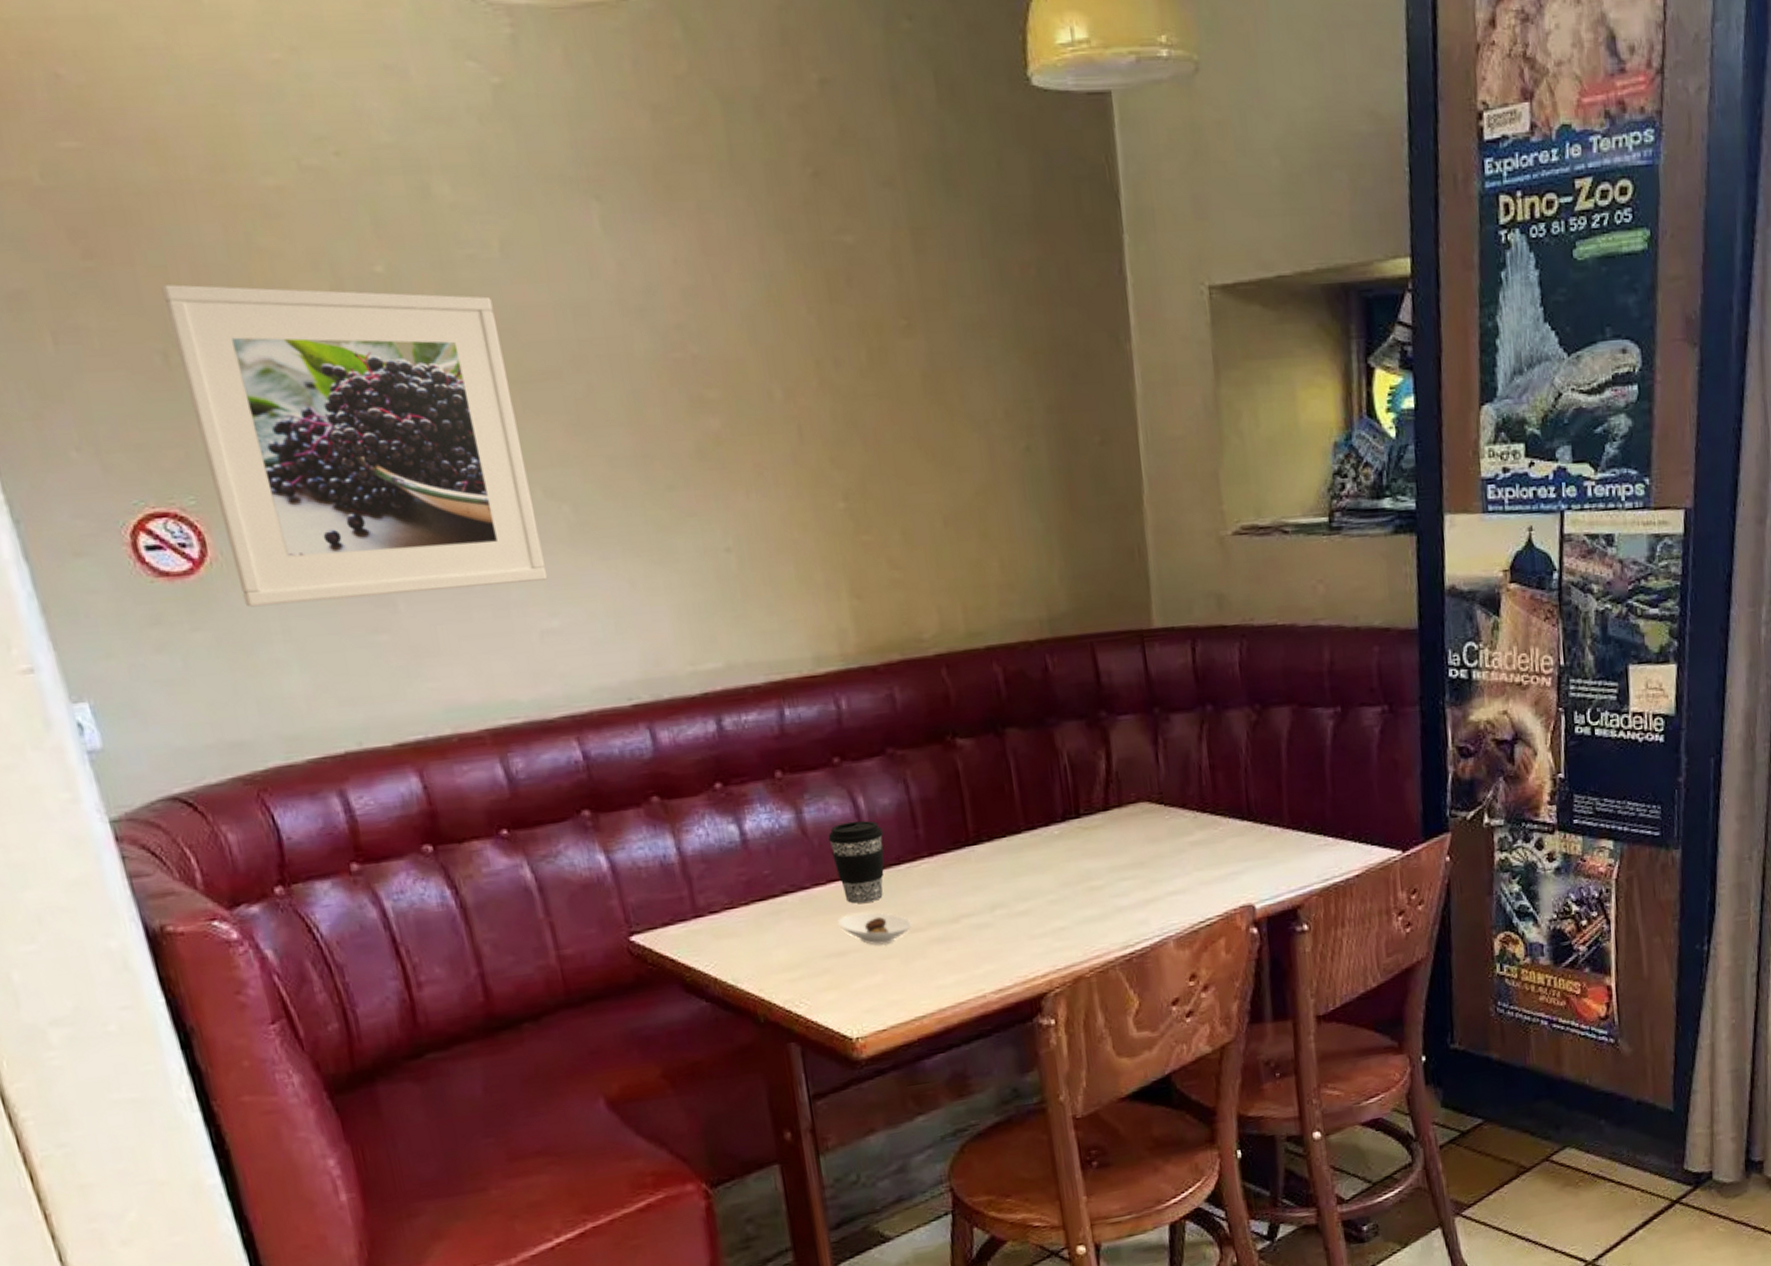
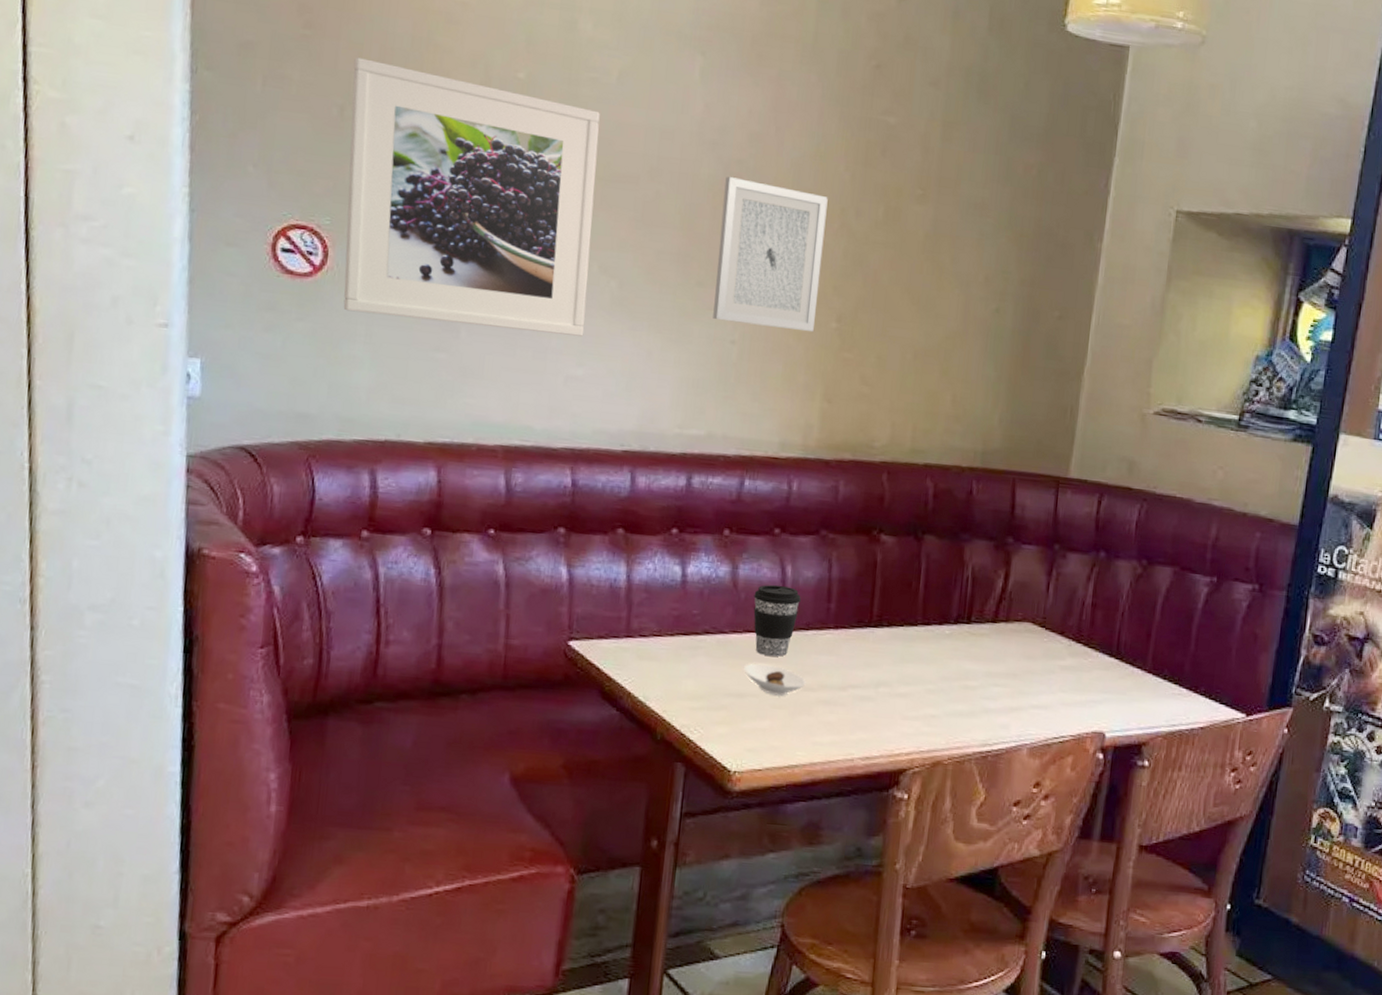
wall art: none [666,347,819,528] -> present [713,176,828,332]

